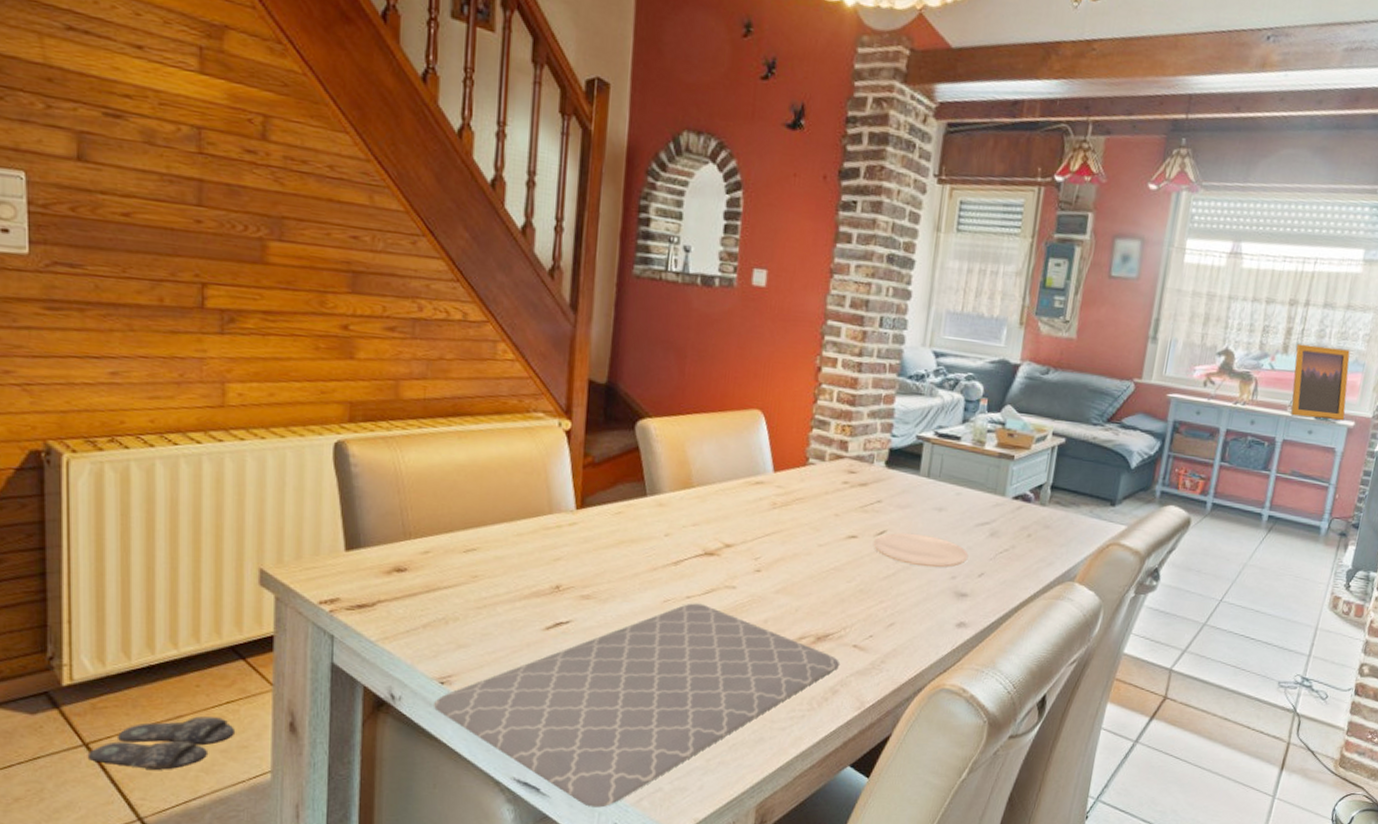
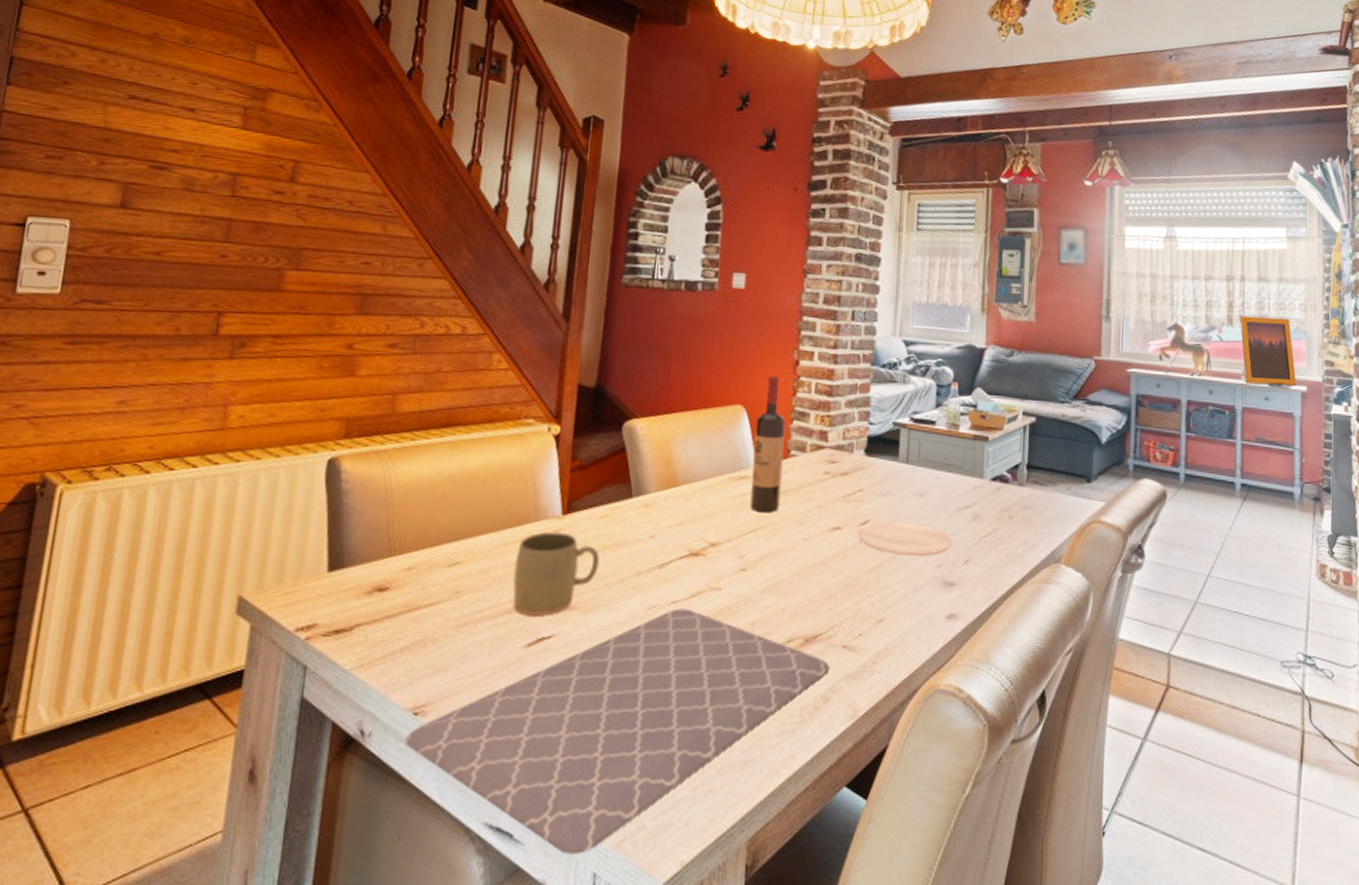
slippers: present [89,716,234,770] -> none [25,769,189,837]
mug: none [529,524,615,603] -> present [512,532,600,616]
wine bottle: none [765,381,805,518] -> present [750,375,786,512]

